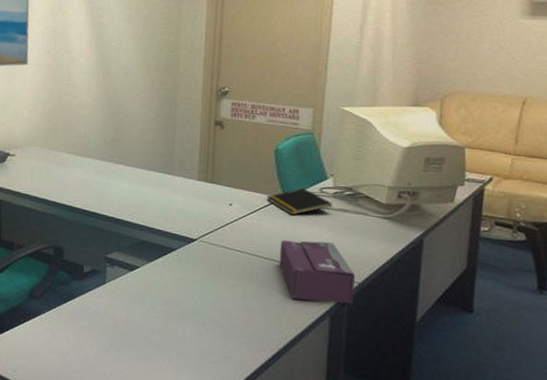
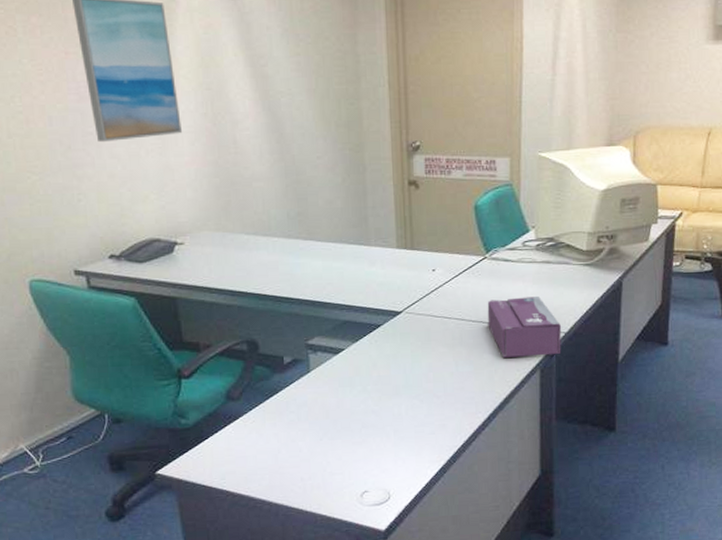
notepad: present [266,188,332,215] -> none [470,244,536,274]

